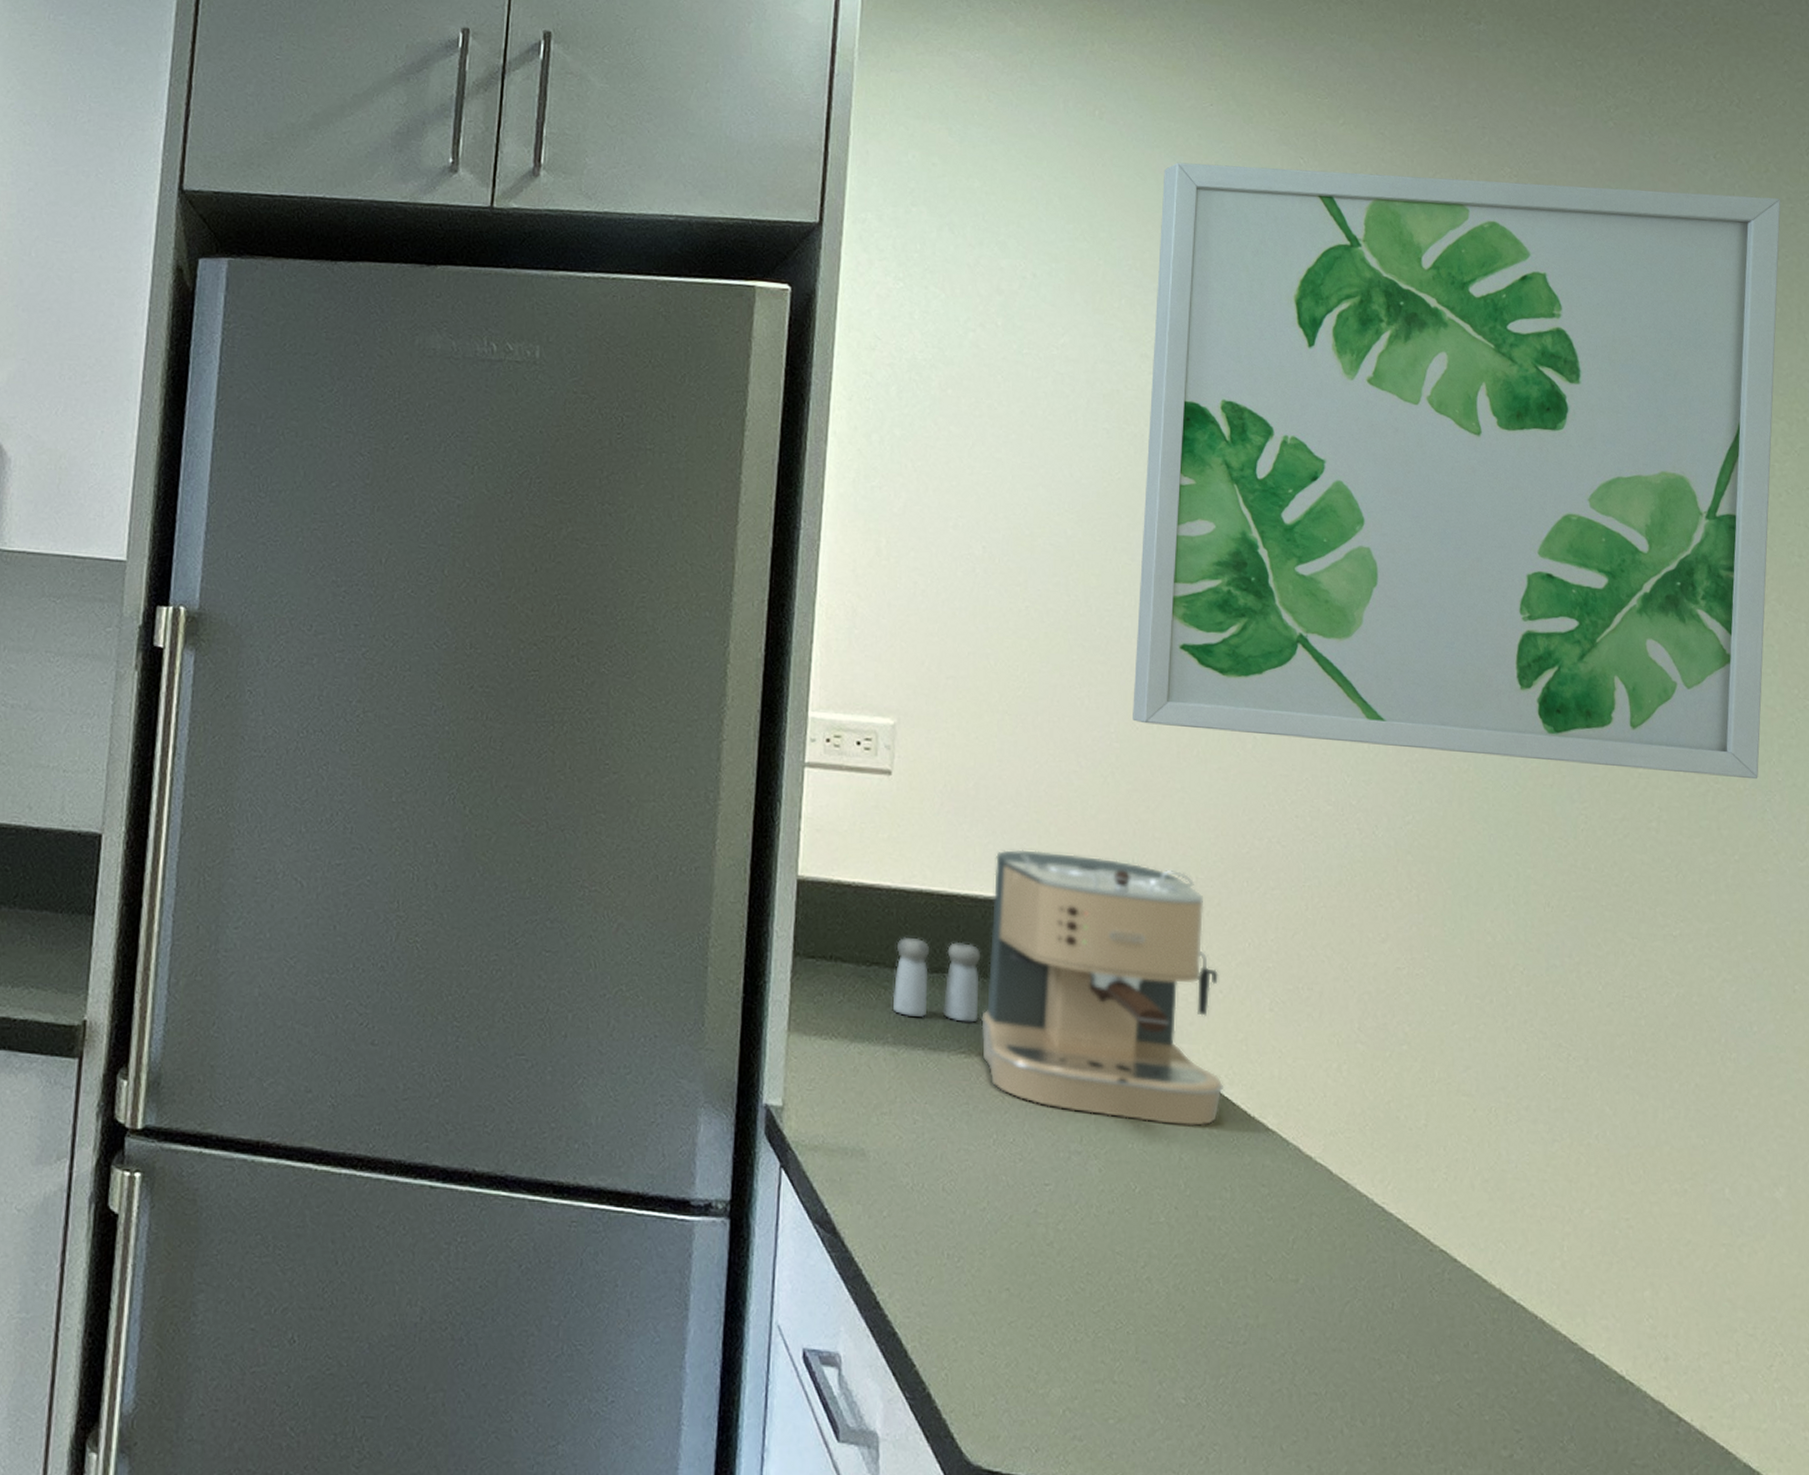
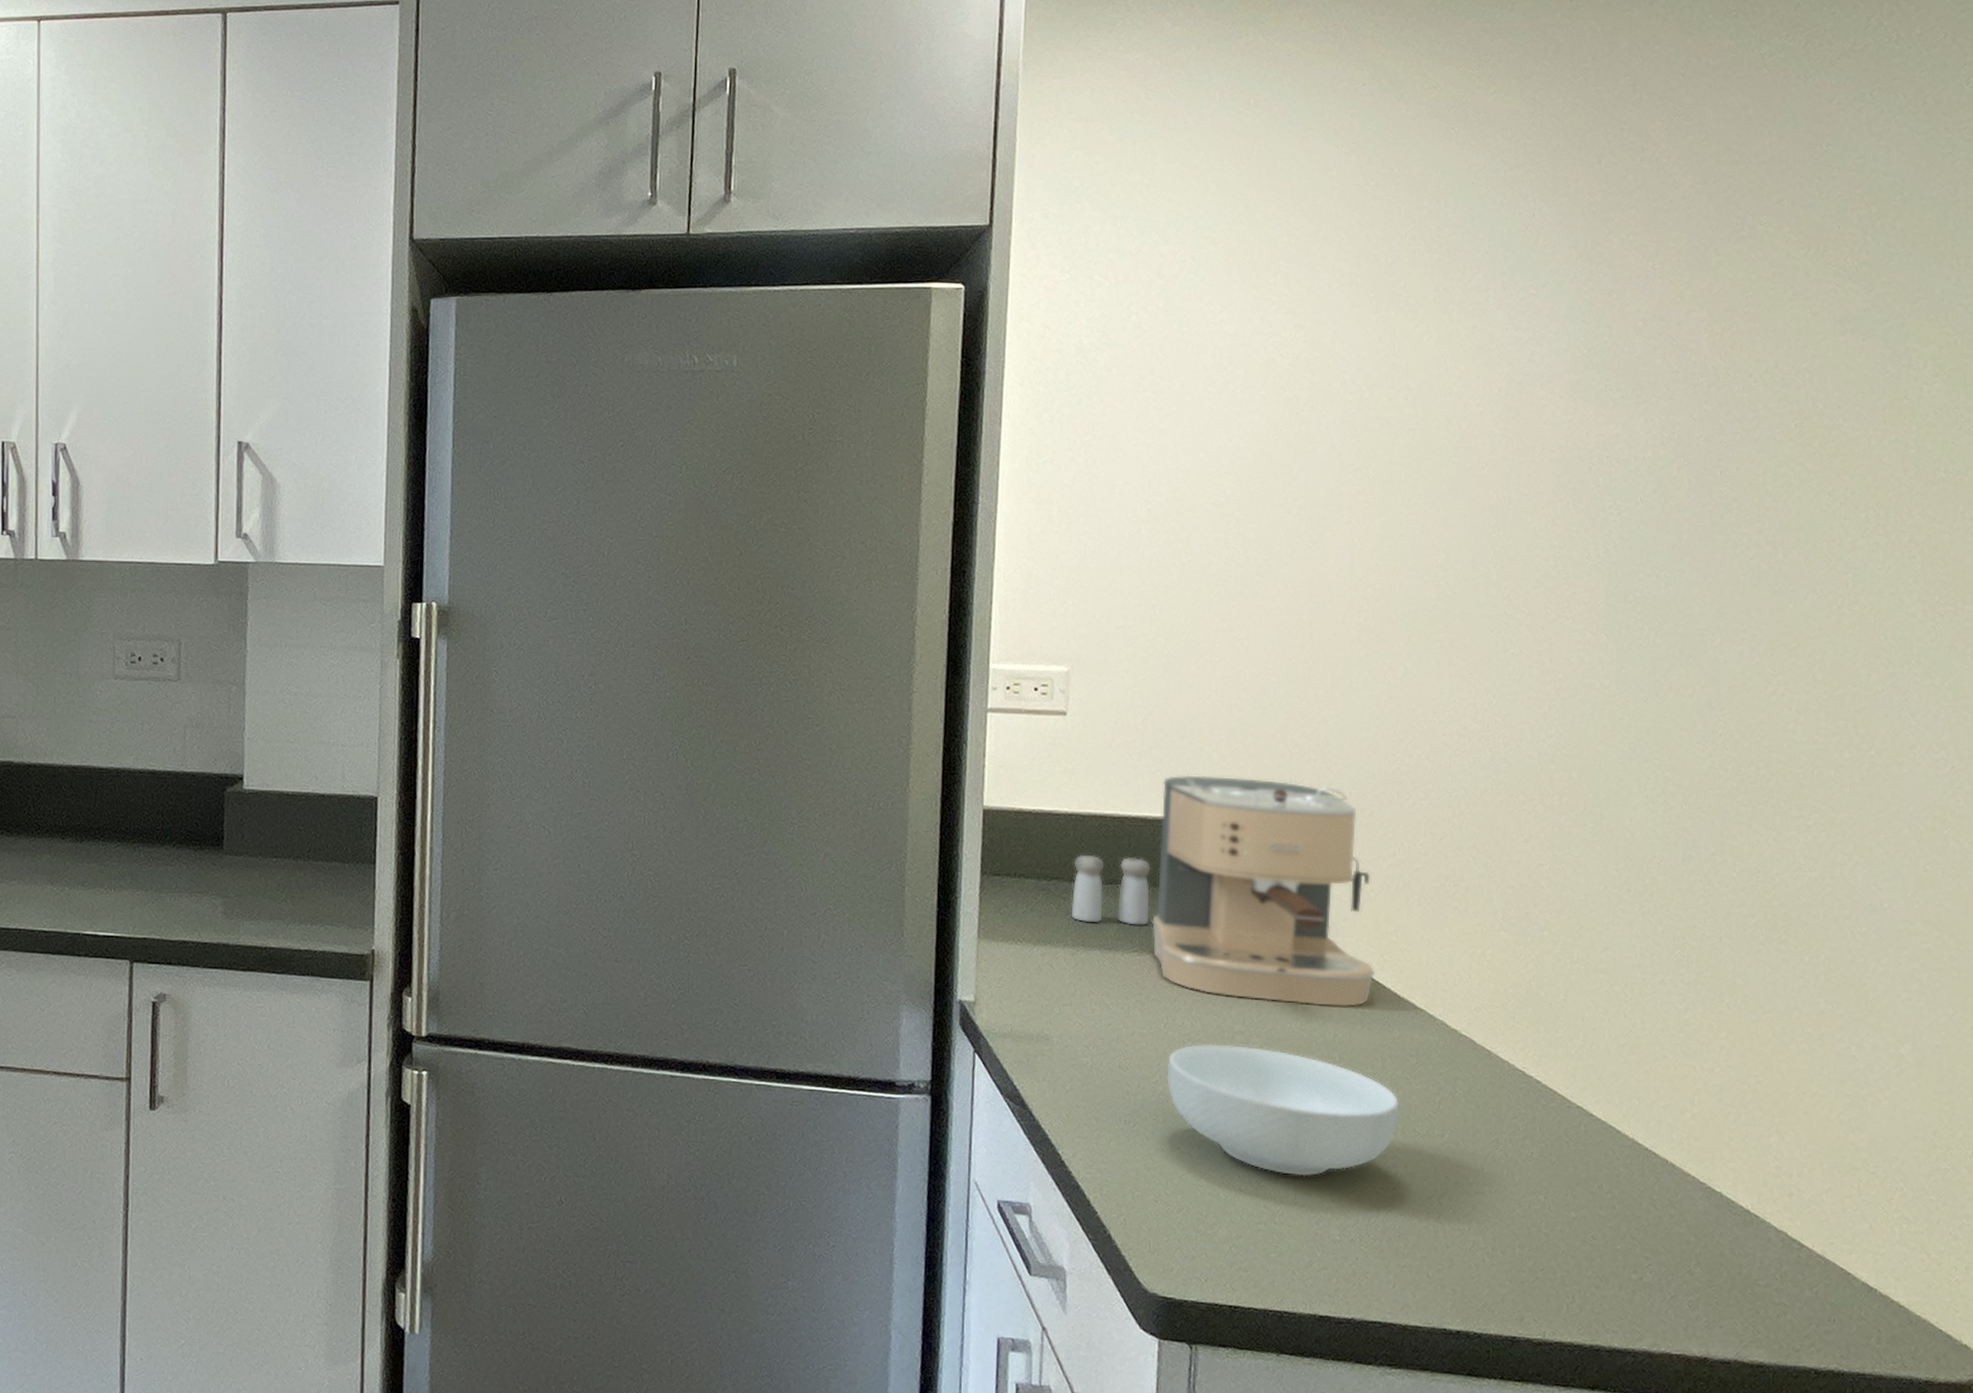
cereal bowl: none [995,1165,1250,1327] -> present [1167,1044,1400,1177]
wall art: present [1133,162,1781,780] -> none [1289,129,1939,681]

